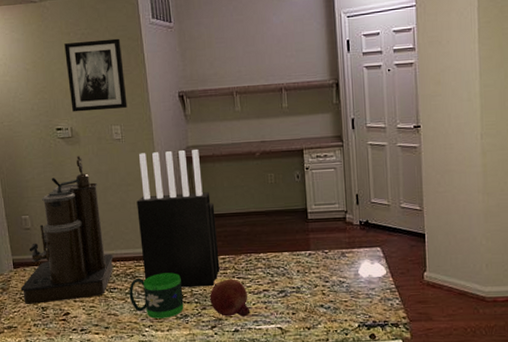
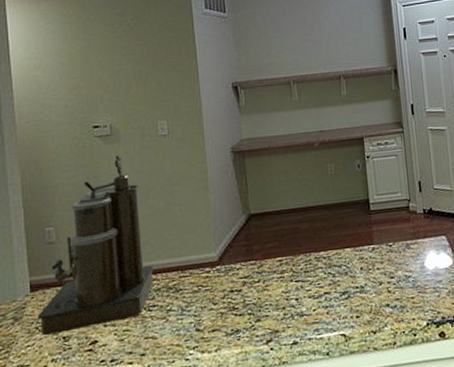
wall art: present [64,38,128,112] -> none [107,29,176,108]
mug: present [129,272,184,319] -> none [171,281,235,338]
knife block: present [136,150,220,288] -> none [183,142,277,298]
fruit: present [209,279,251,317] -> none [265,283,311,328]

